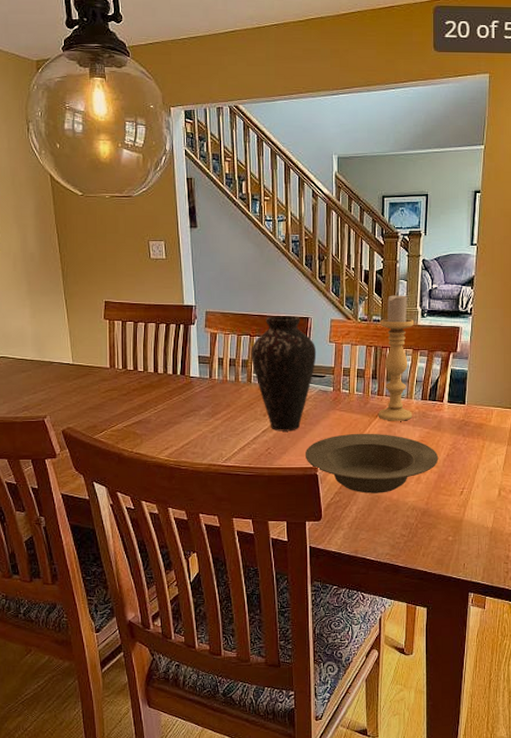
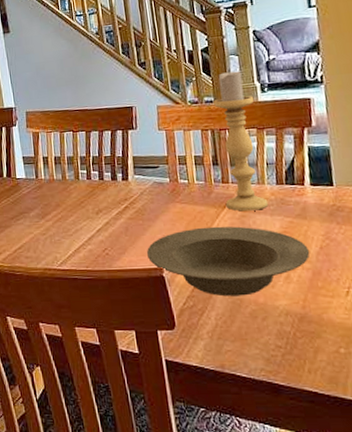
vase: present [251,316,317,431] -> none [75,106,146,230]

